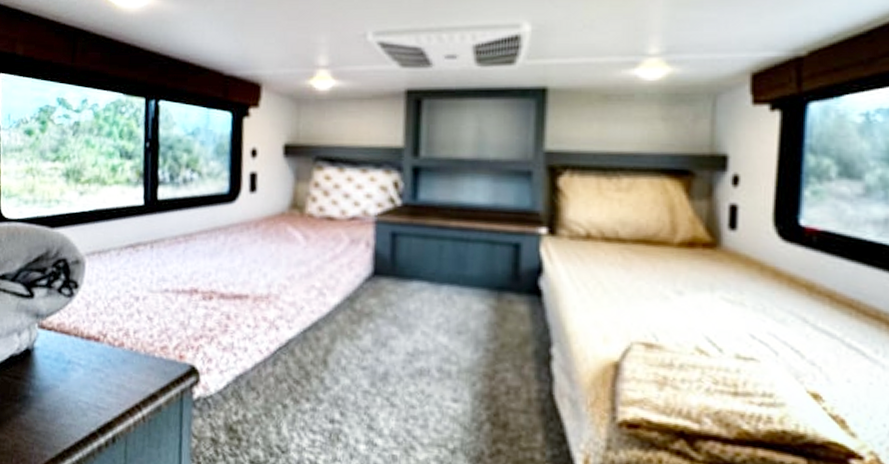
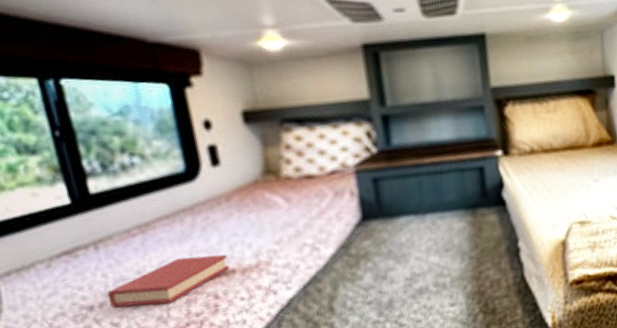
hardback book: none [150,272,245,313] -> present [106,254,229,308]

